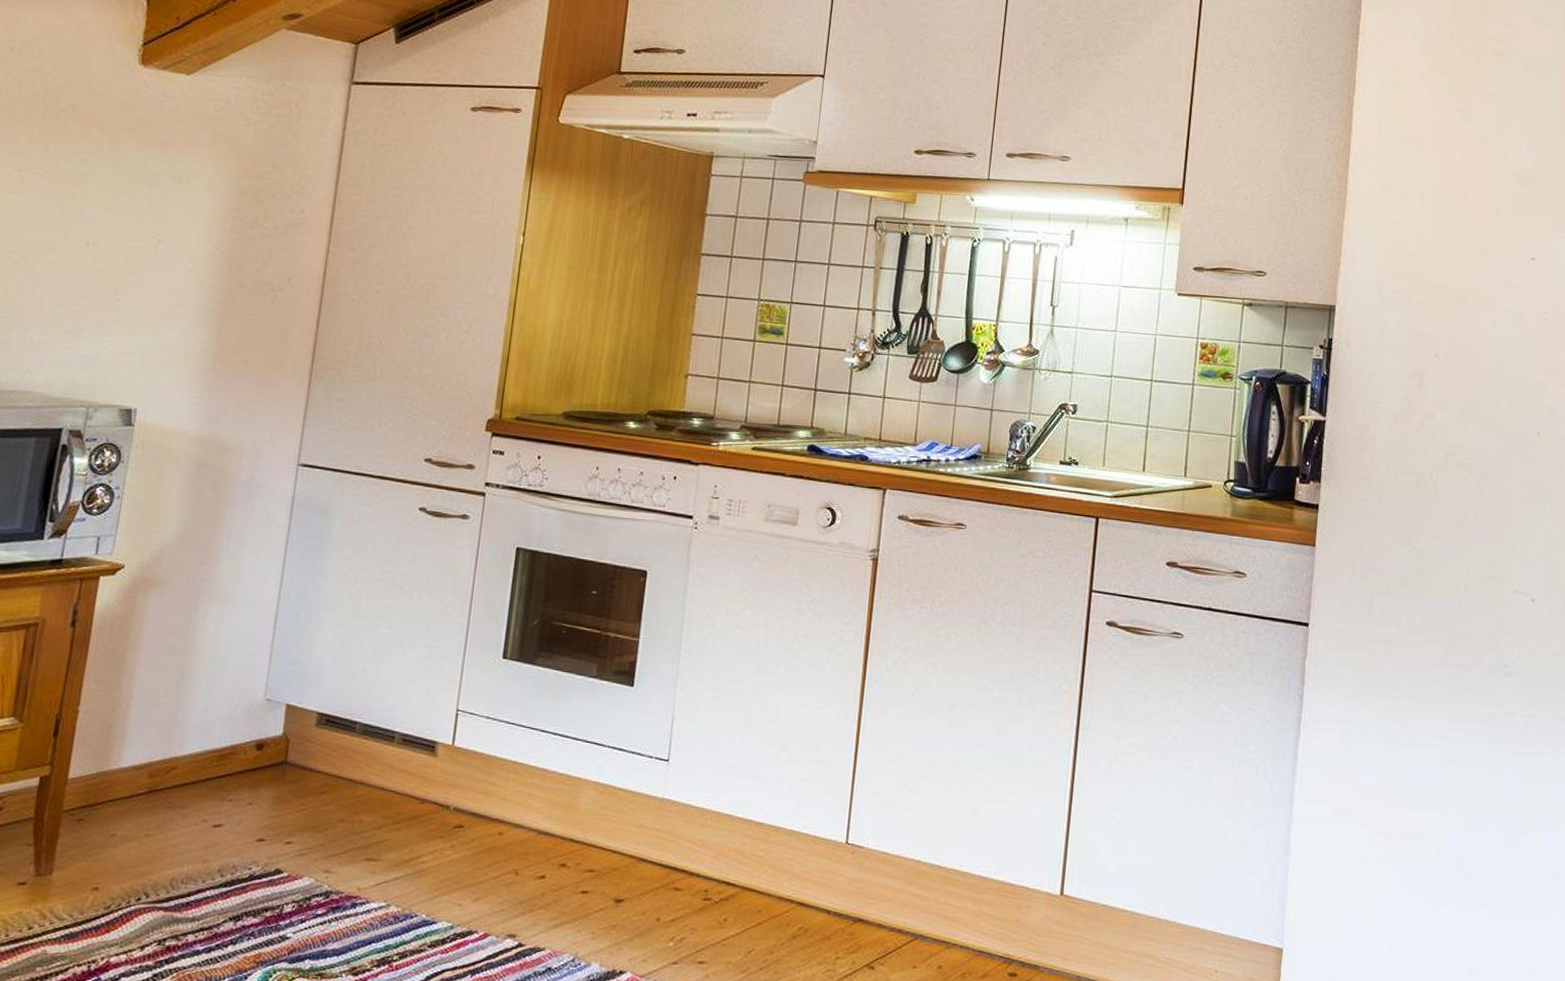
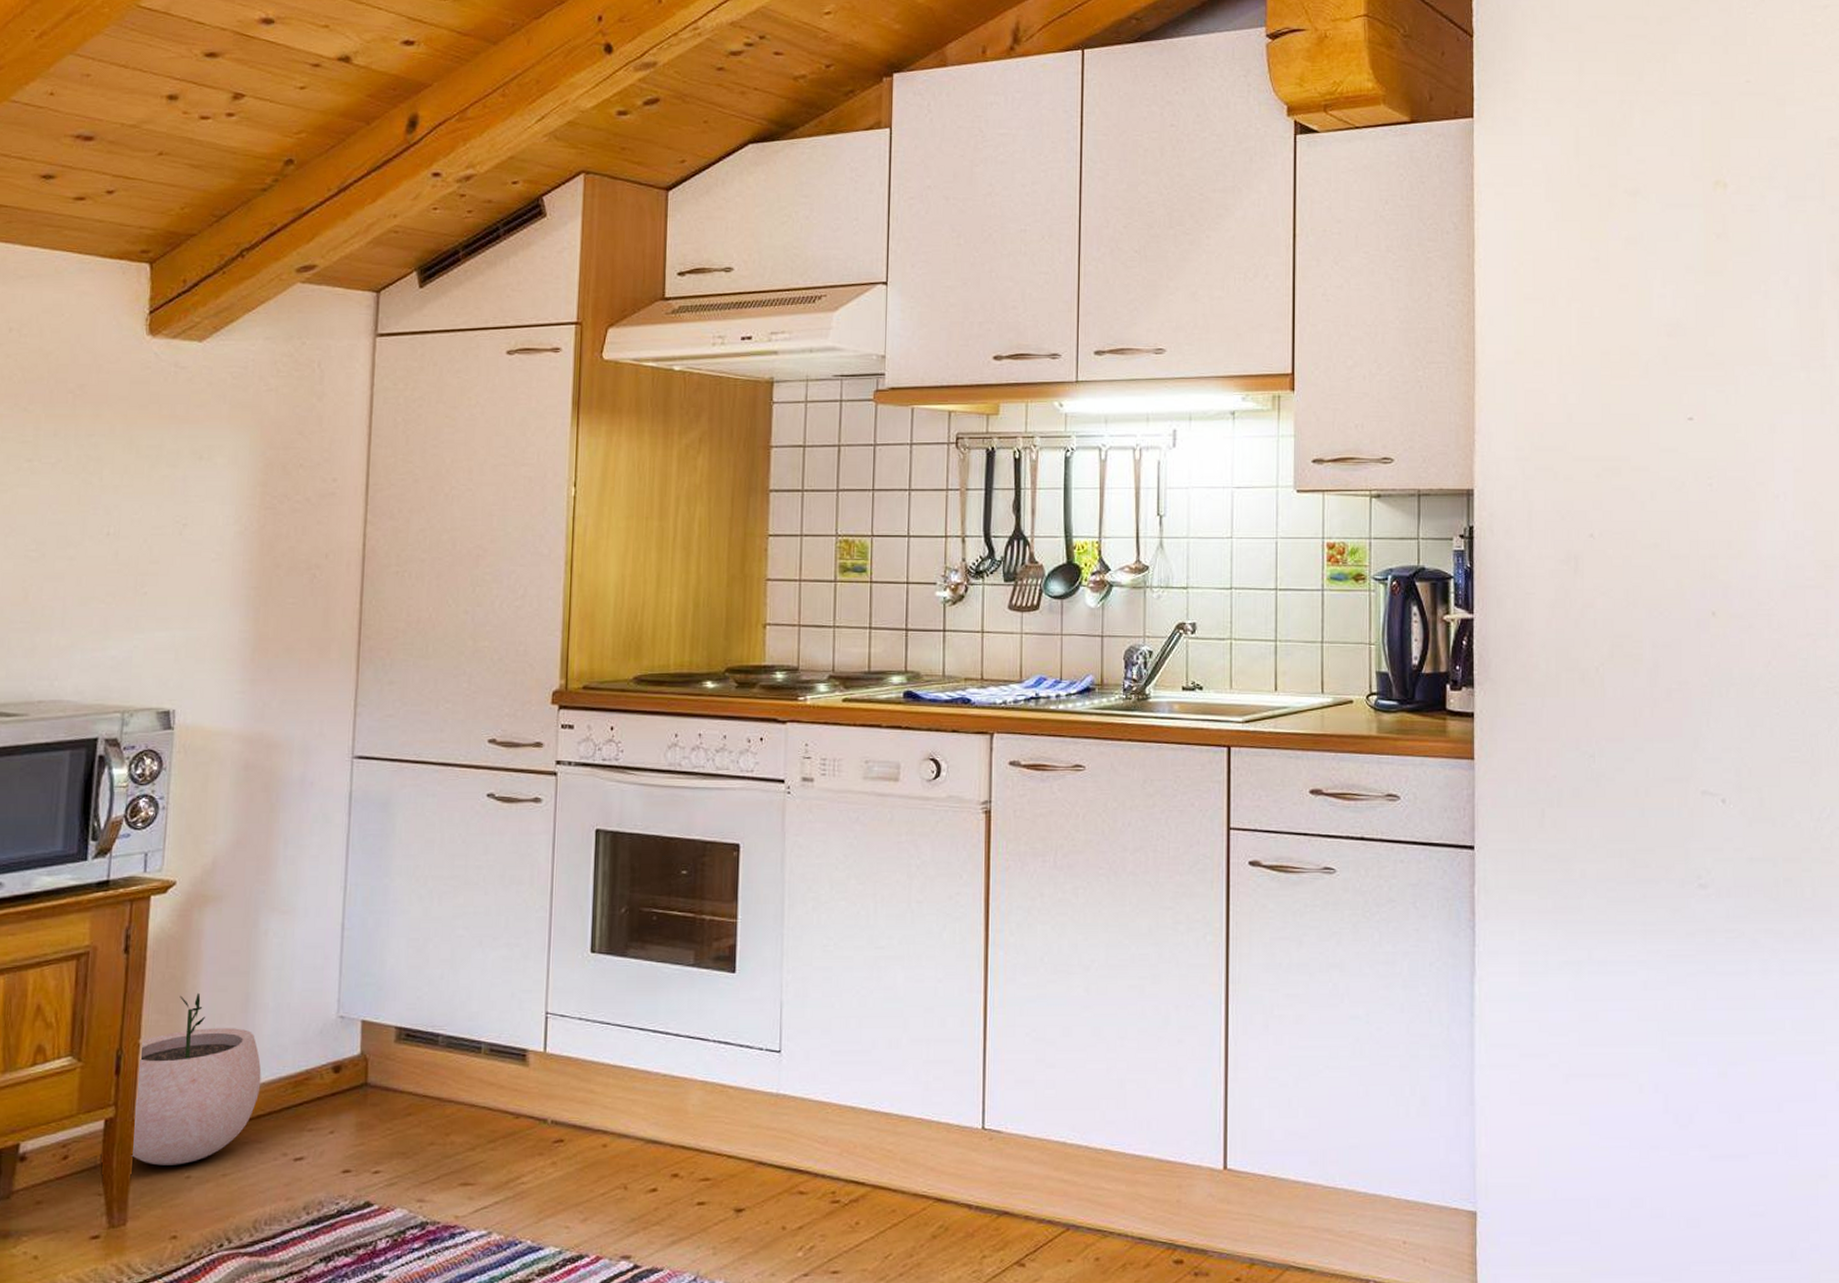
plant pot: none [62,668,190,824] -> present [131,992,262,1166]

